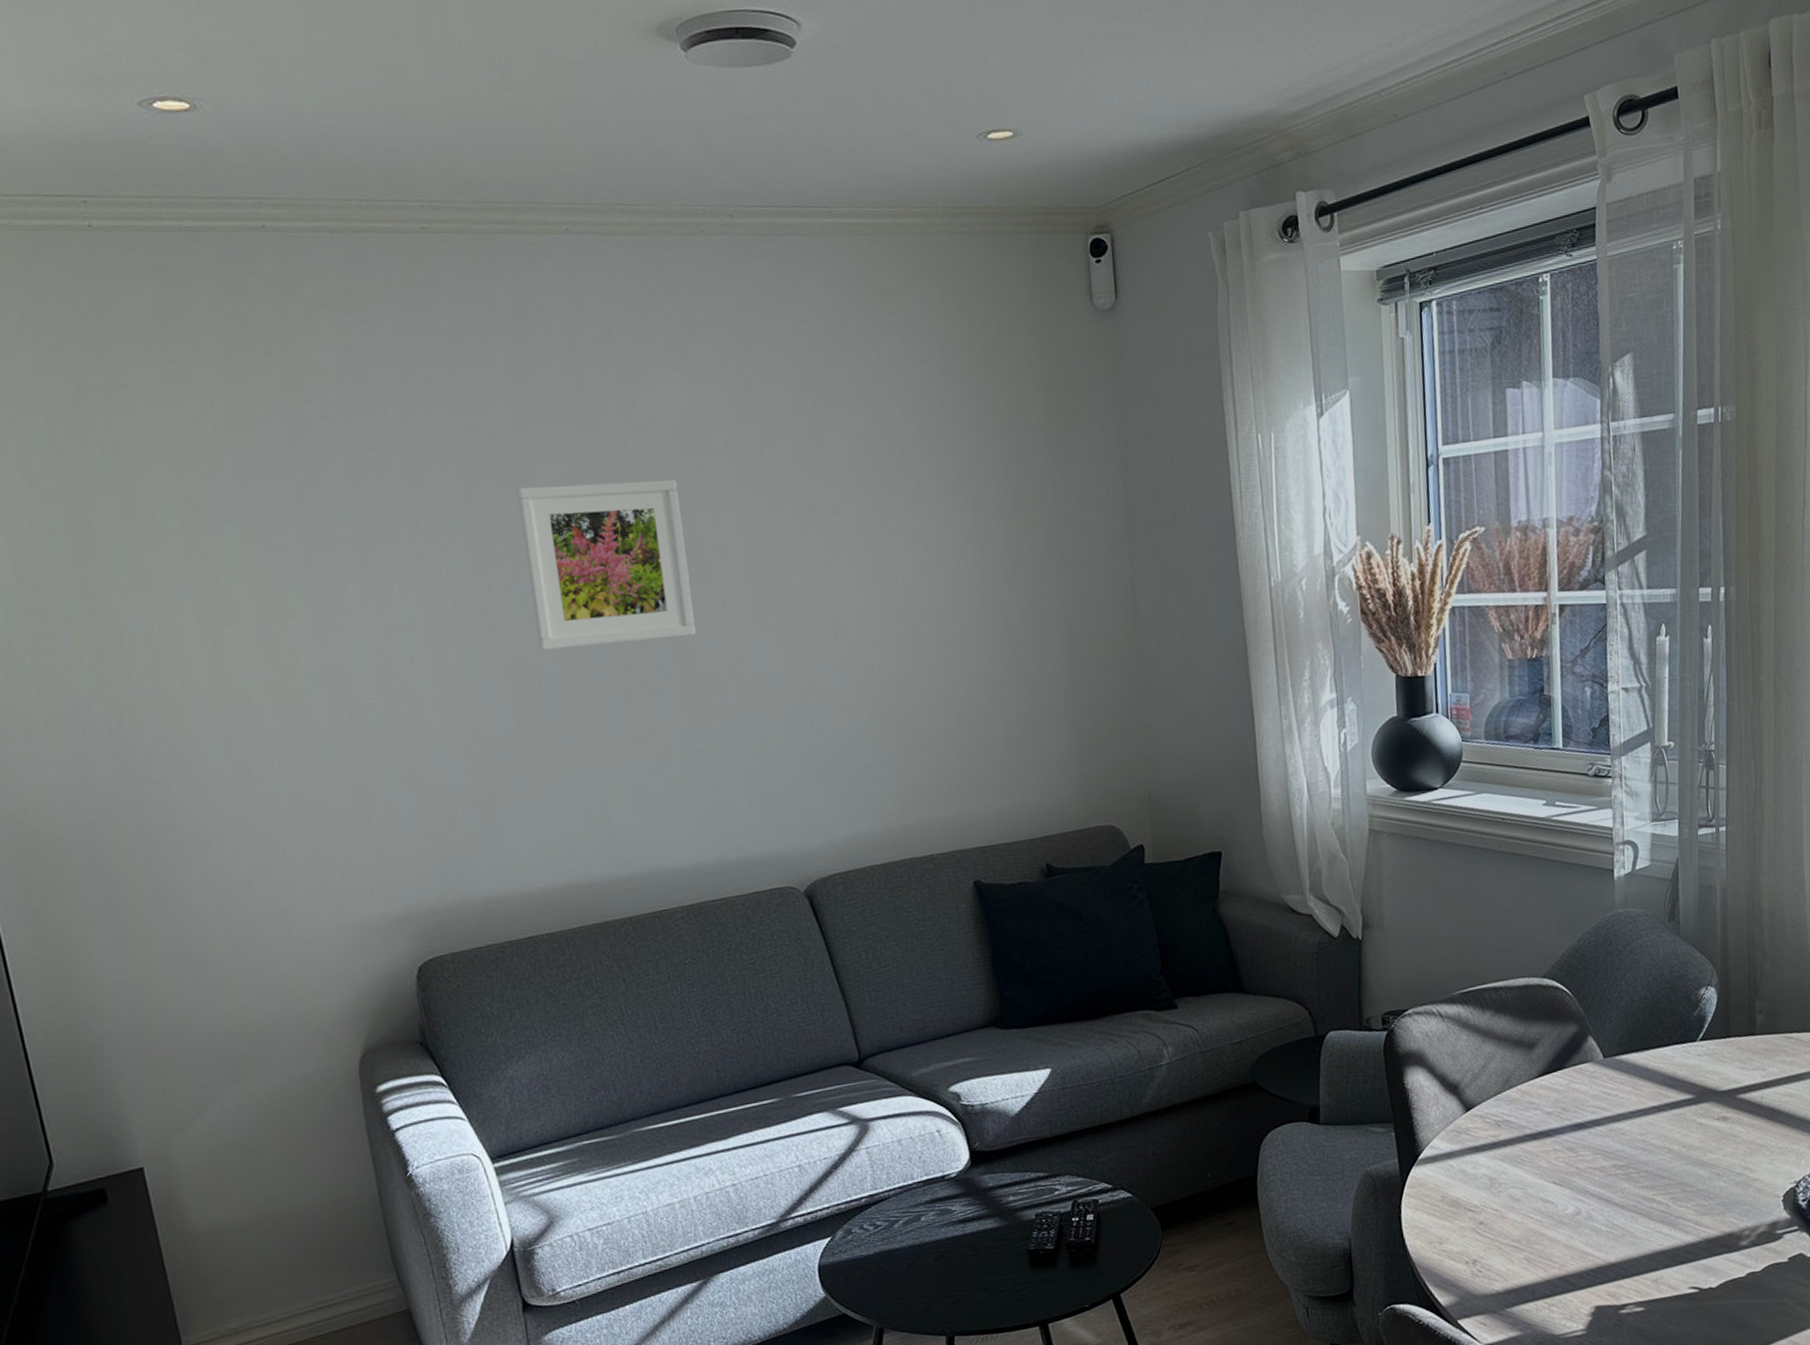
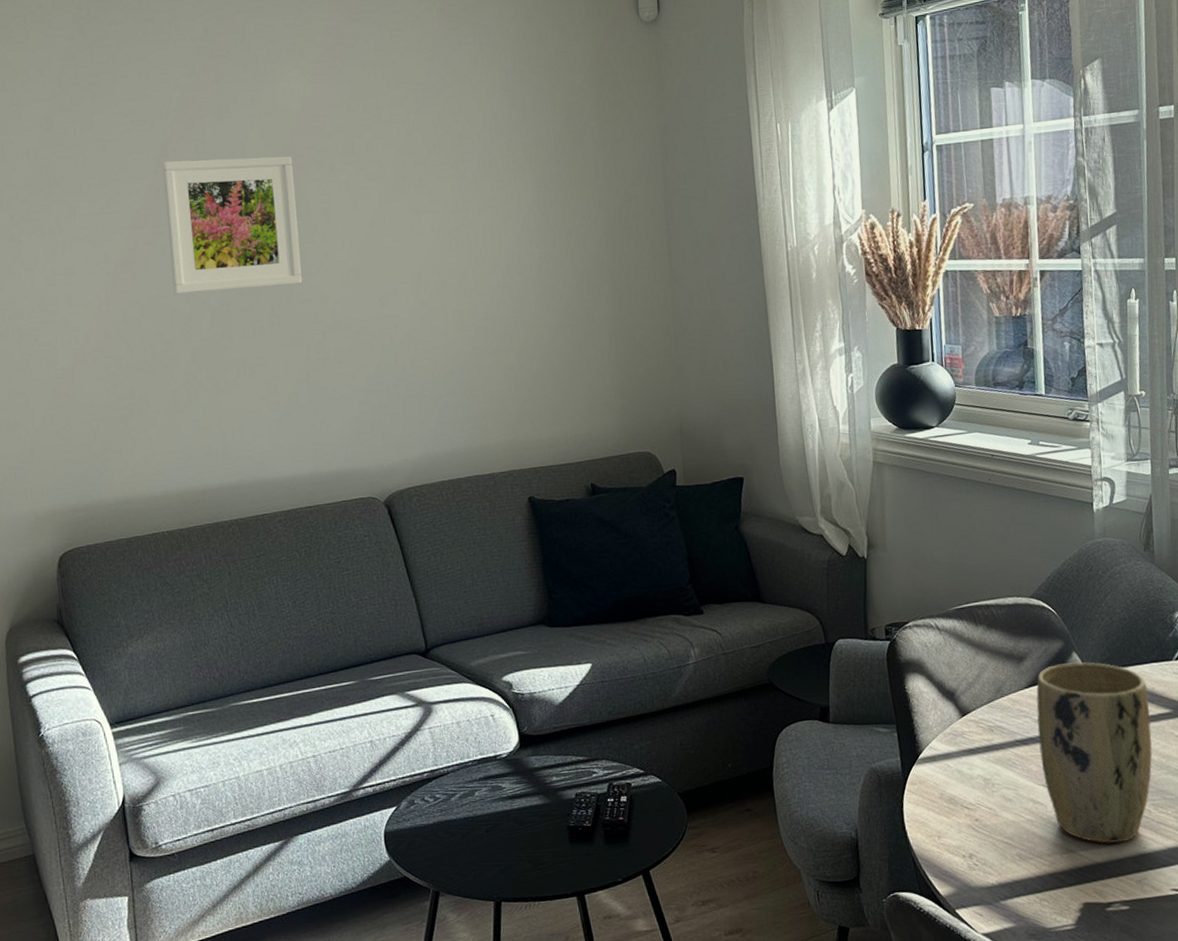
plant pot: none [1547,1046,1673,1242] -> present [1036,662,1152,844]

